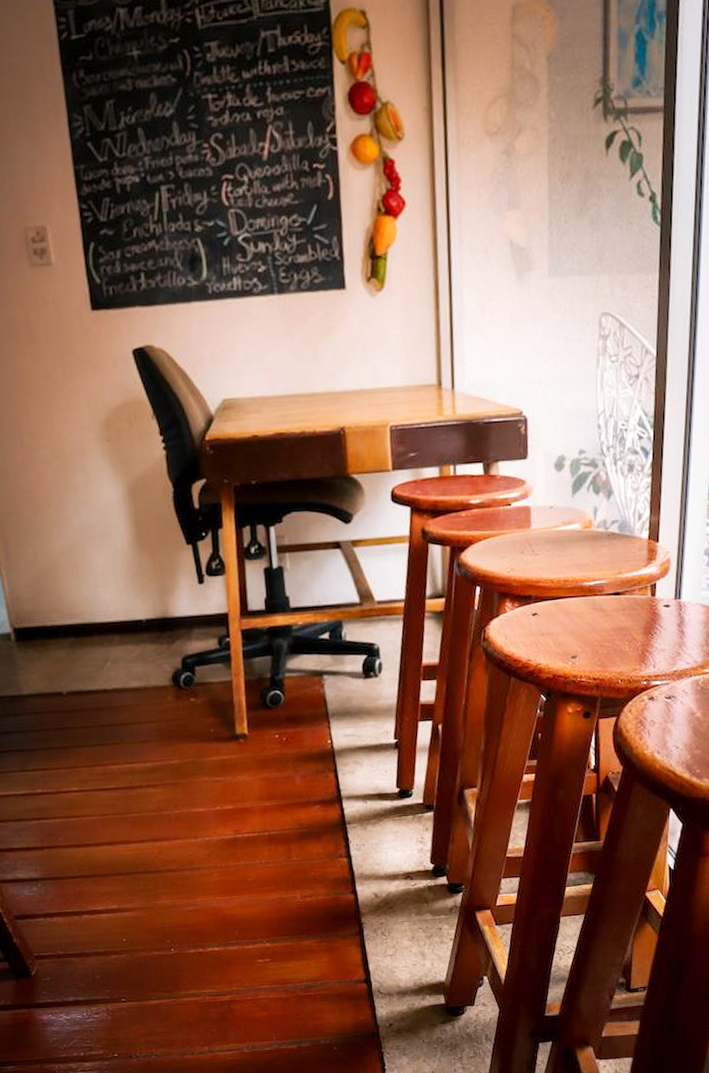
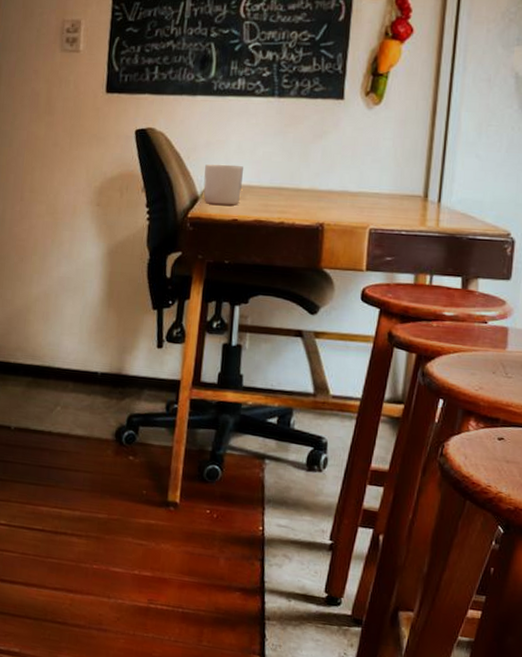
mug: none [214,375,257,423] -> present [203,164,243,206]

